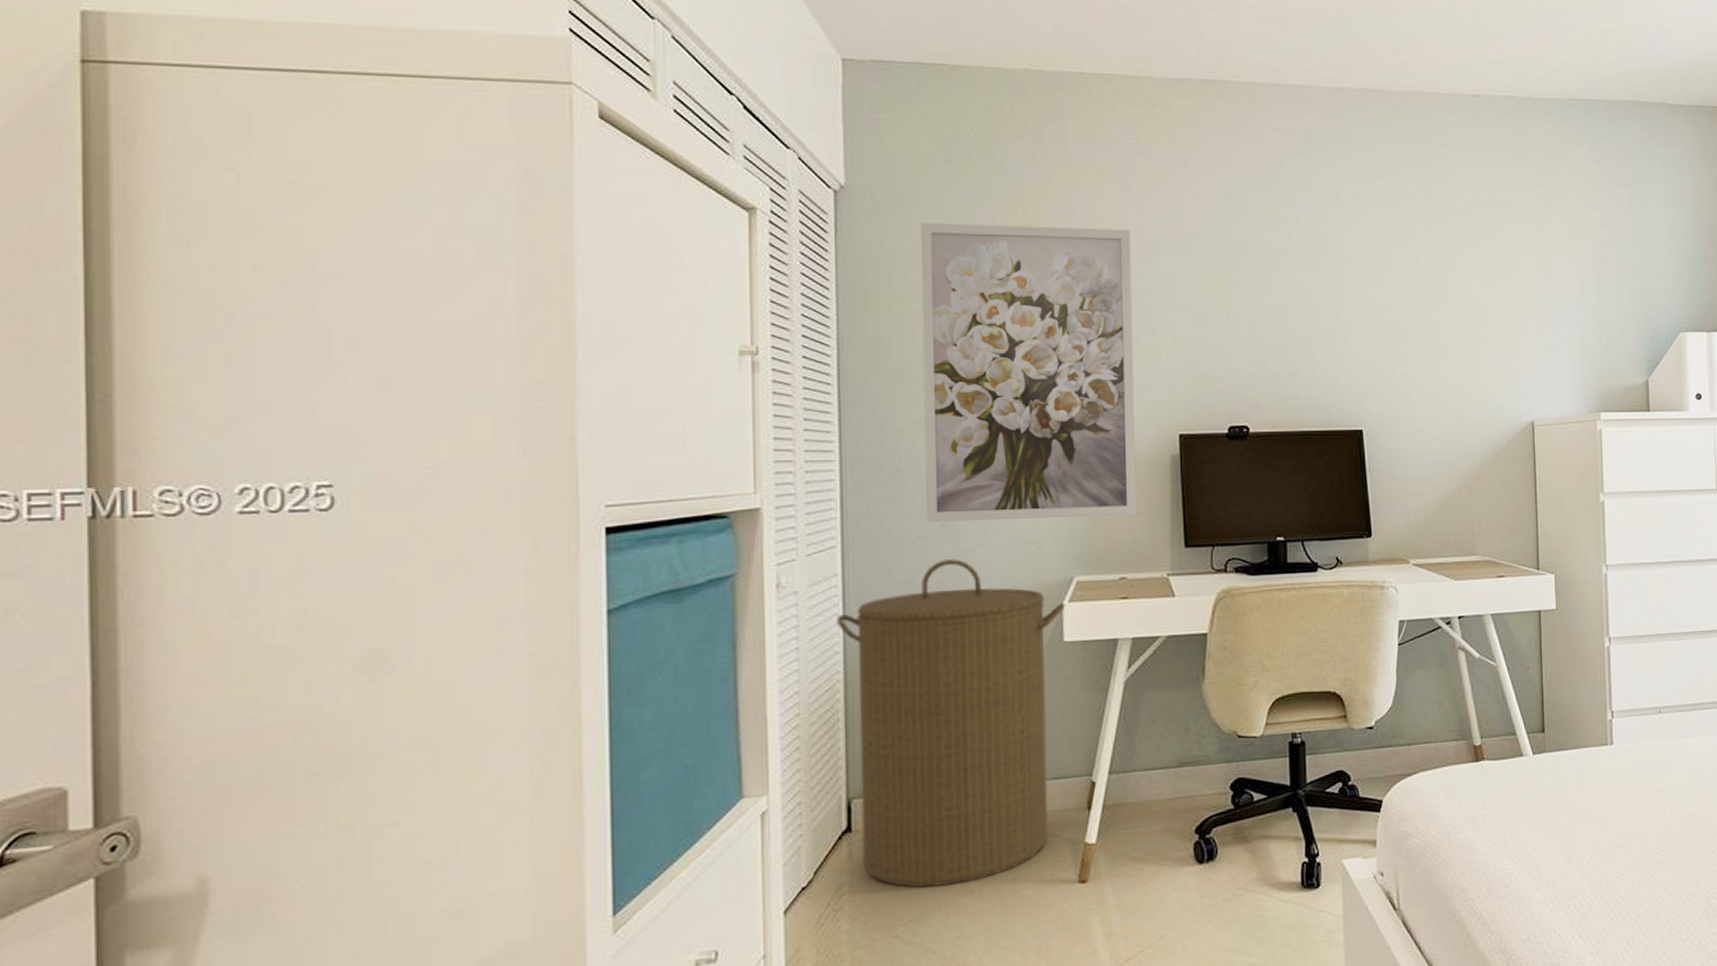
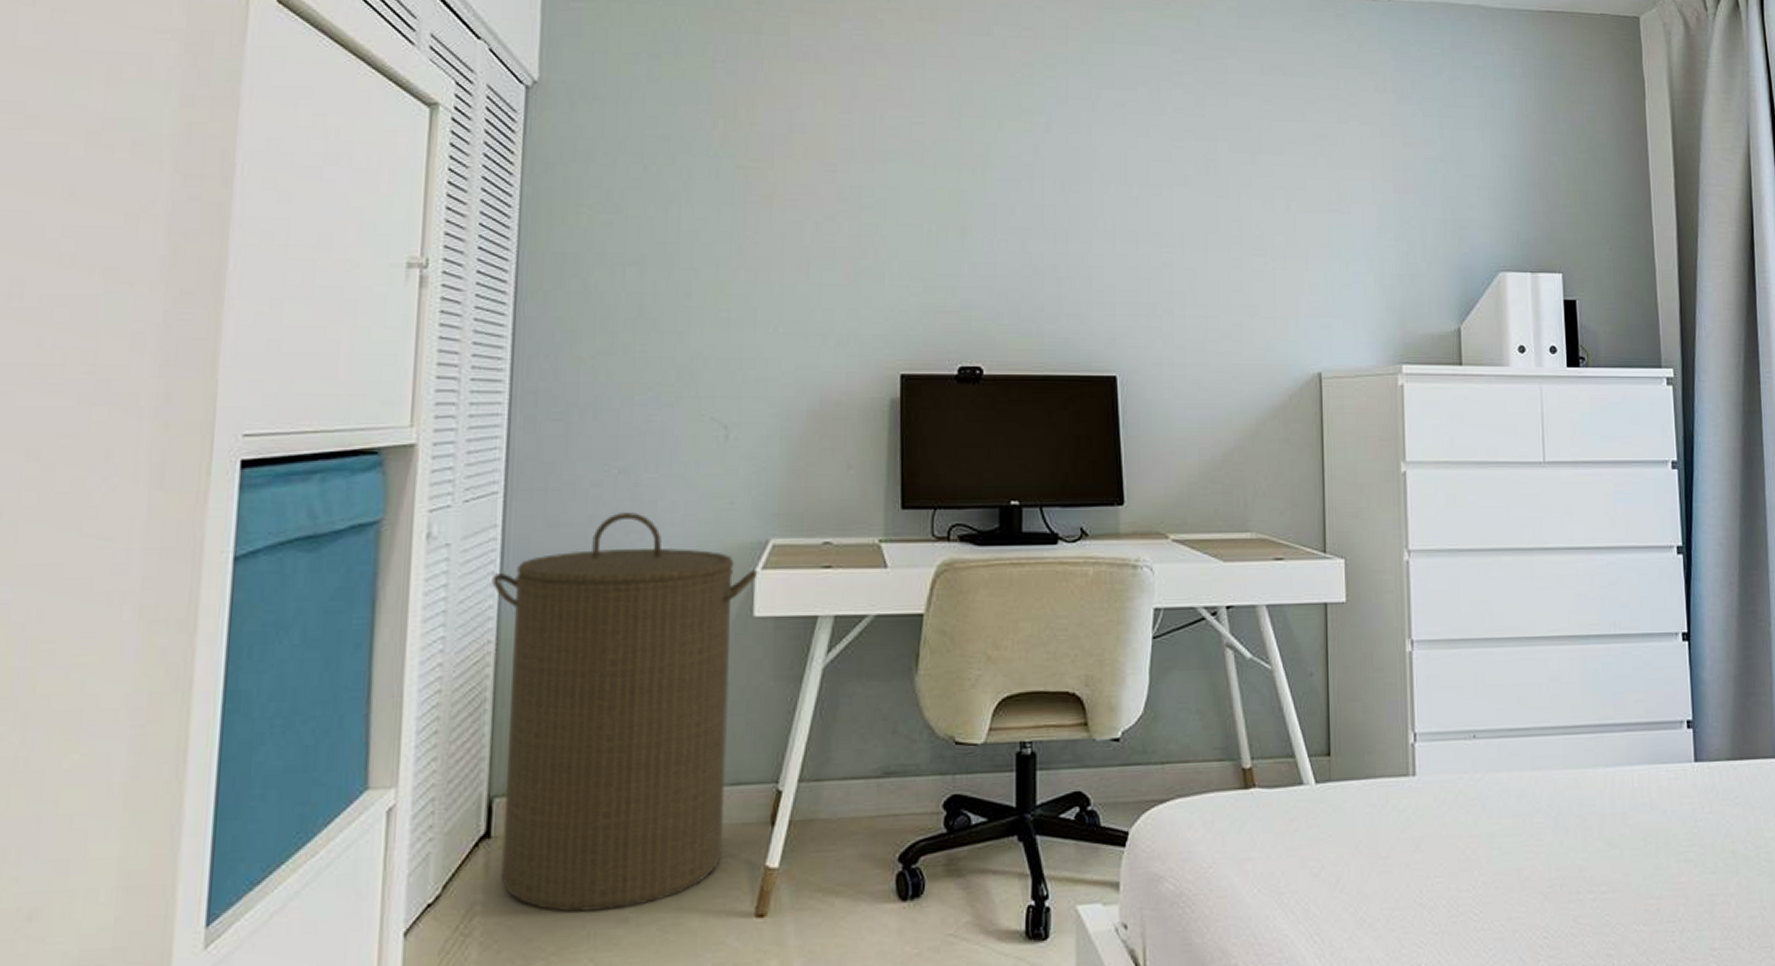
wall art: present [920,222,1137,522] -> none [604,123,855,469]

